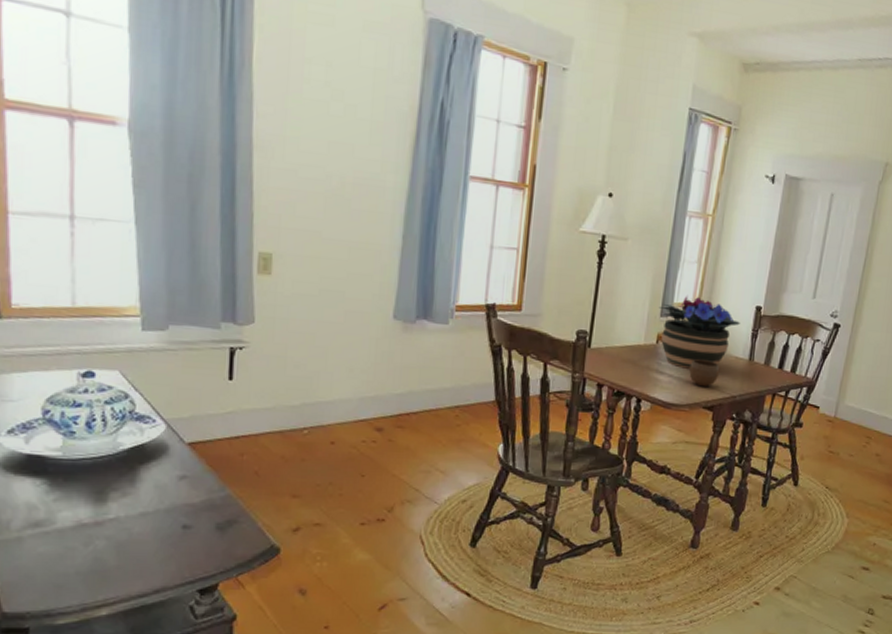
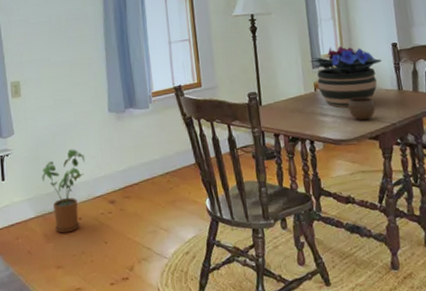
house plant: none [287,356,351,458] -> present [42,149,85,234]

